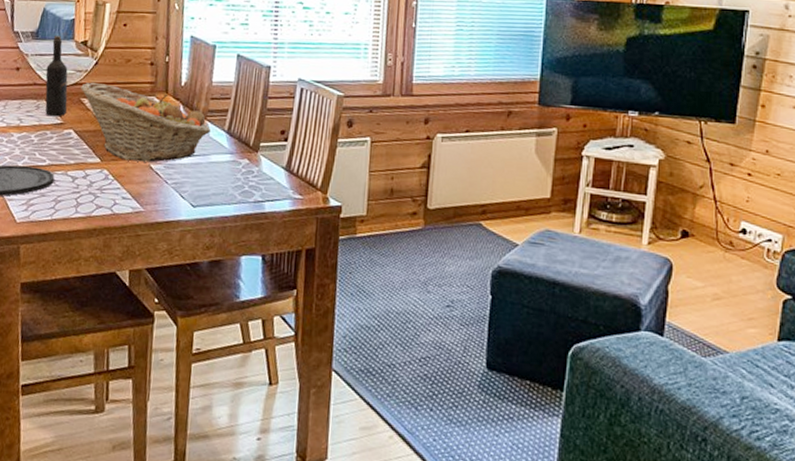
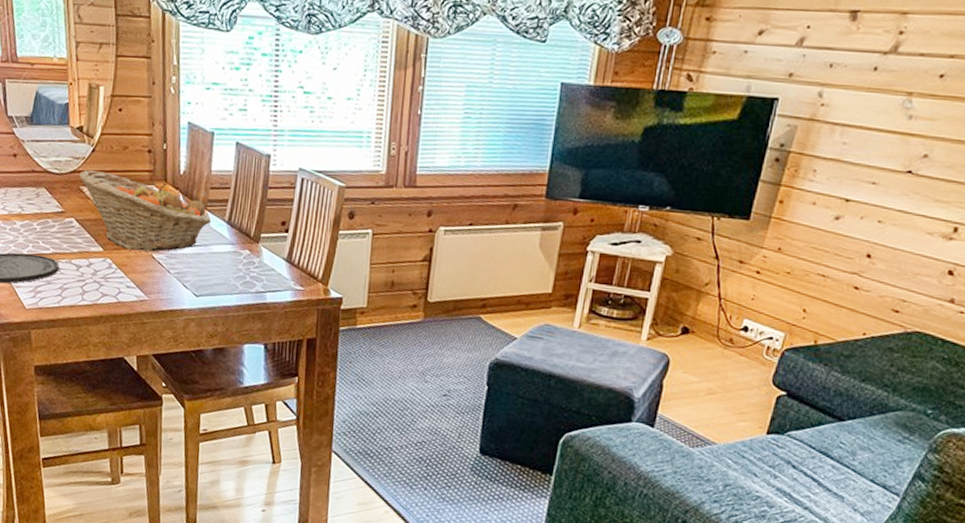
wine bottle: present [45,36,68,117] -> none [43,121,68,205]

